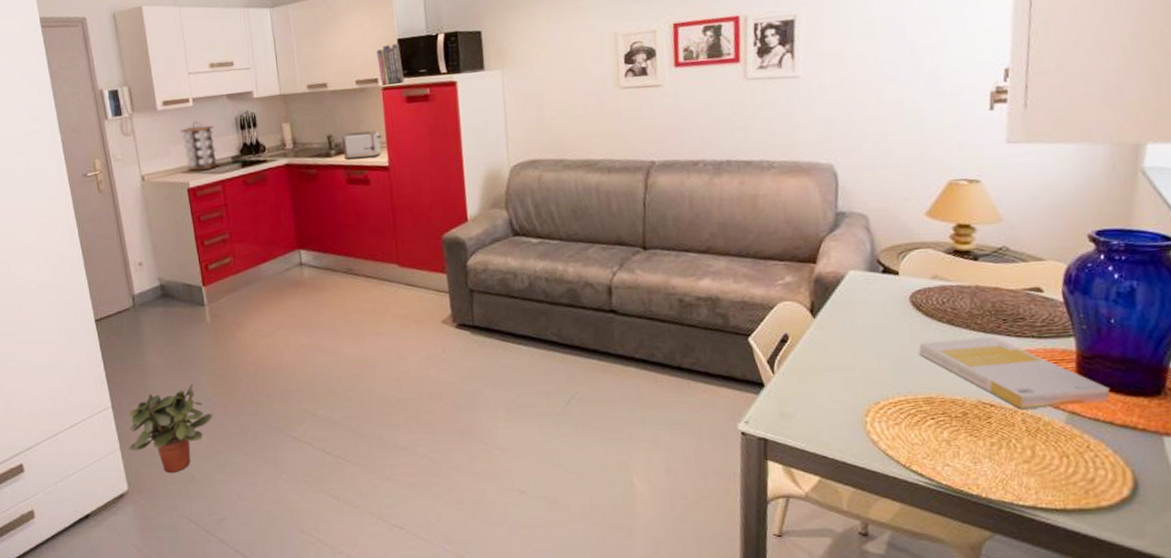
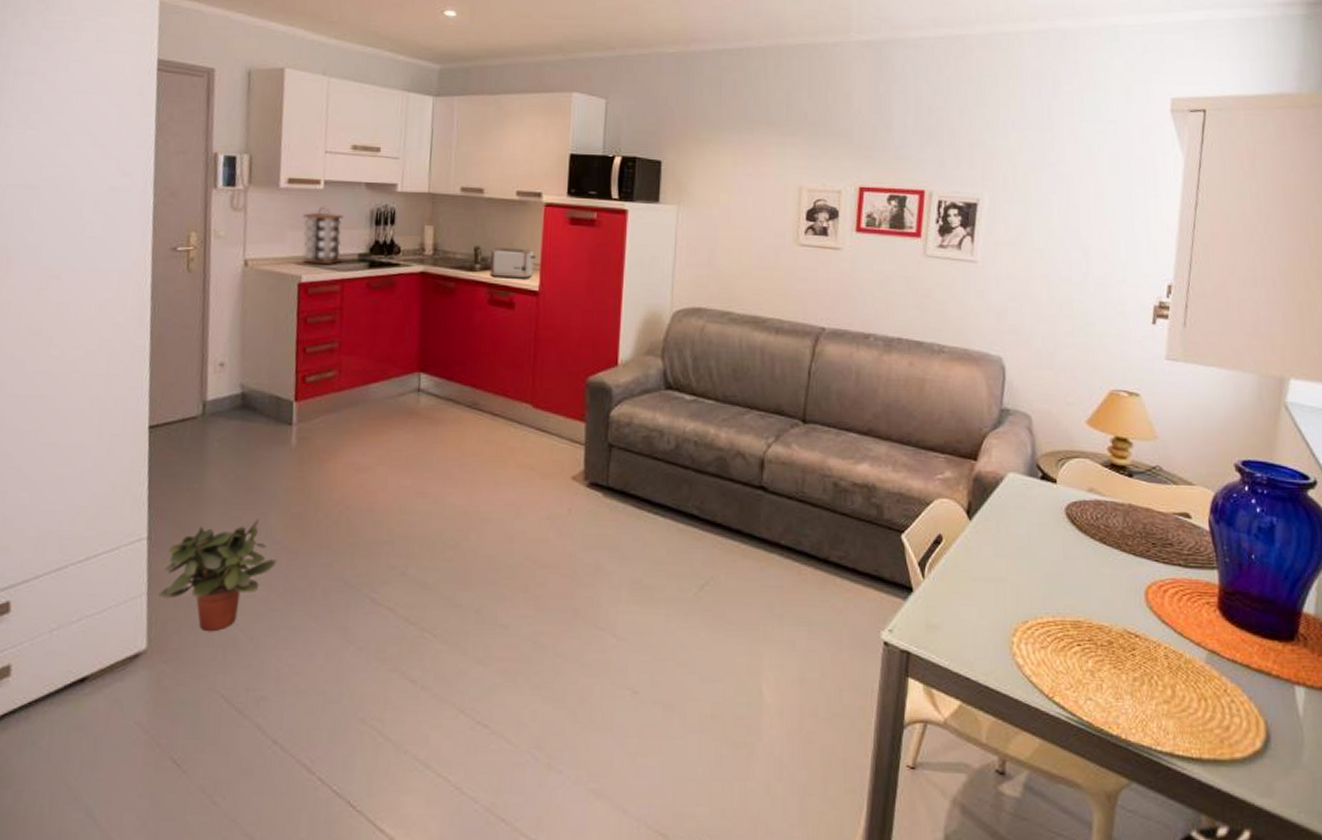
books: present [377,43,404,85] -> none [544,158,572,202]
book: present [919,337,1110,410] -> none [1070,559,1248,644]

